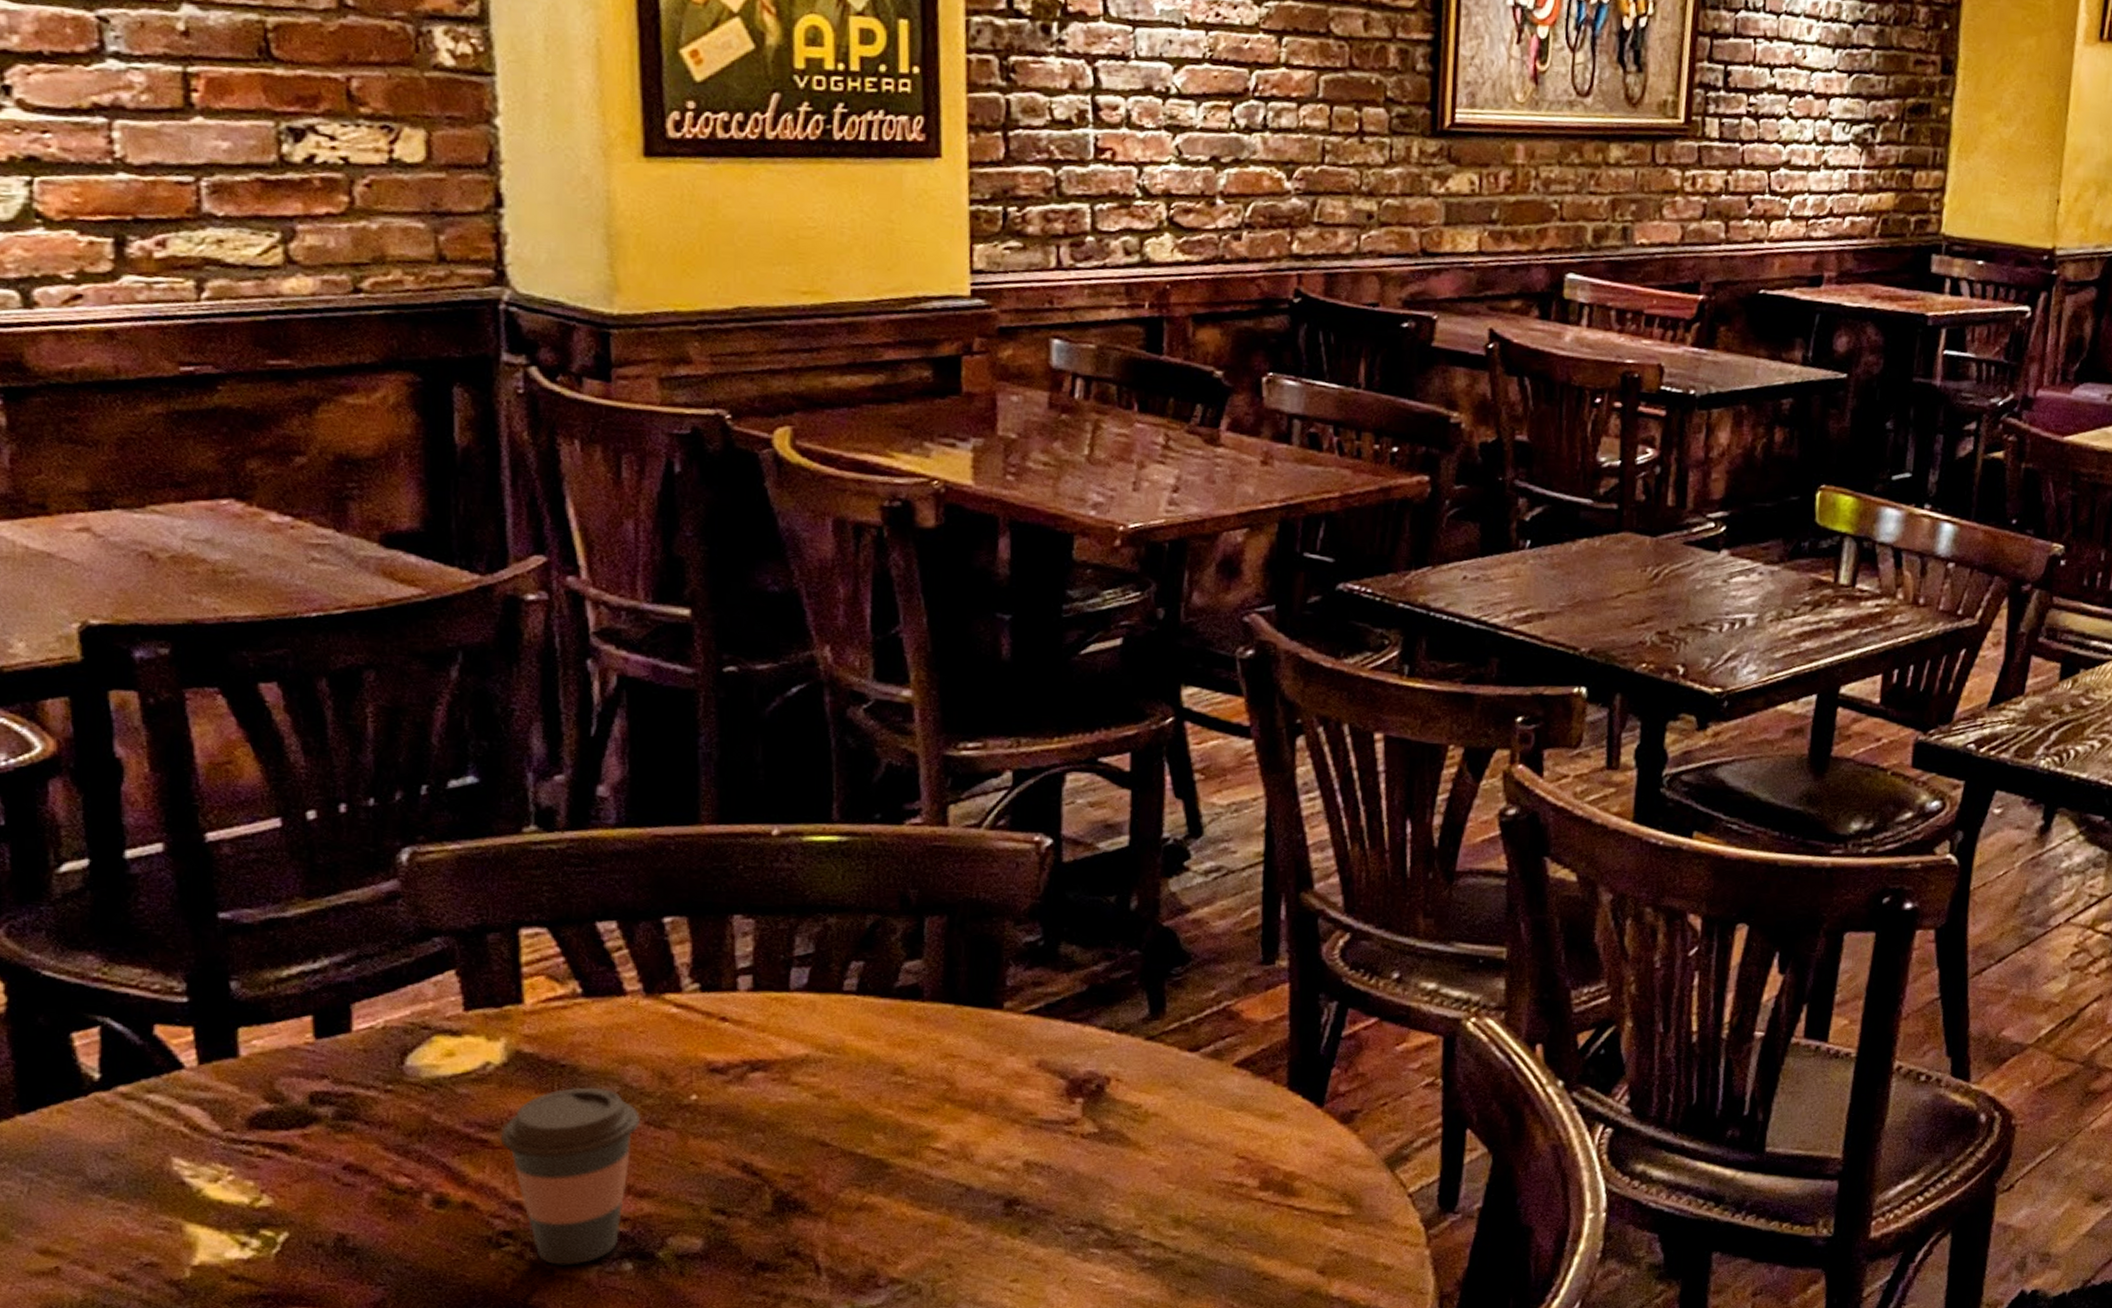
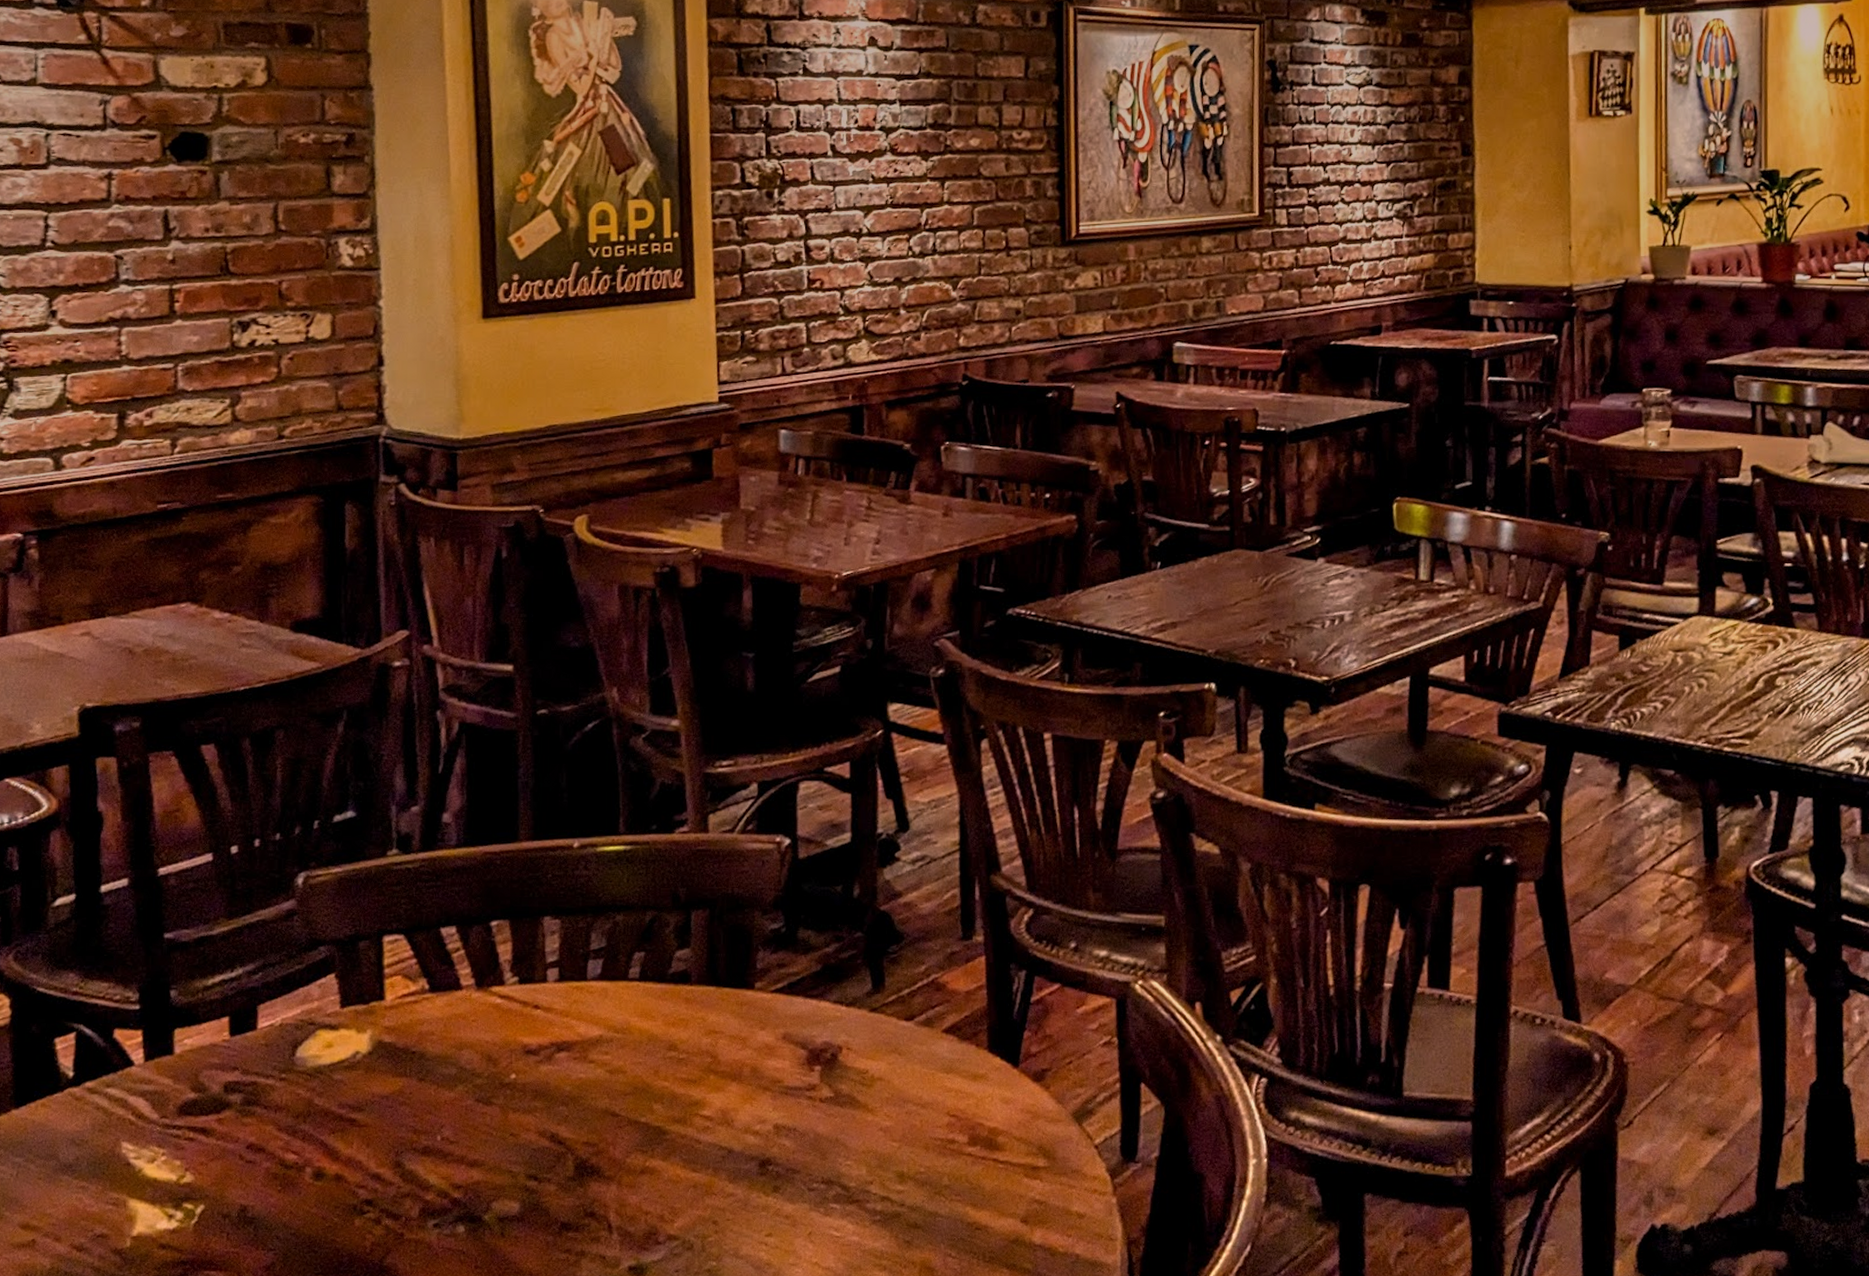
coffee cup: present [500,1087,641,1265] -> none [365,1070,473,1229]

